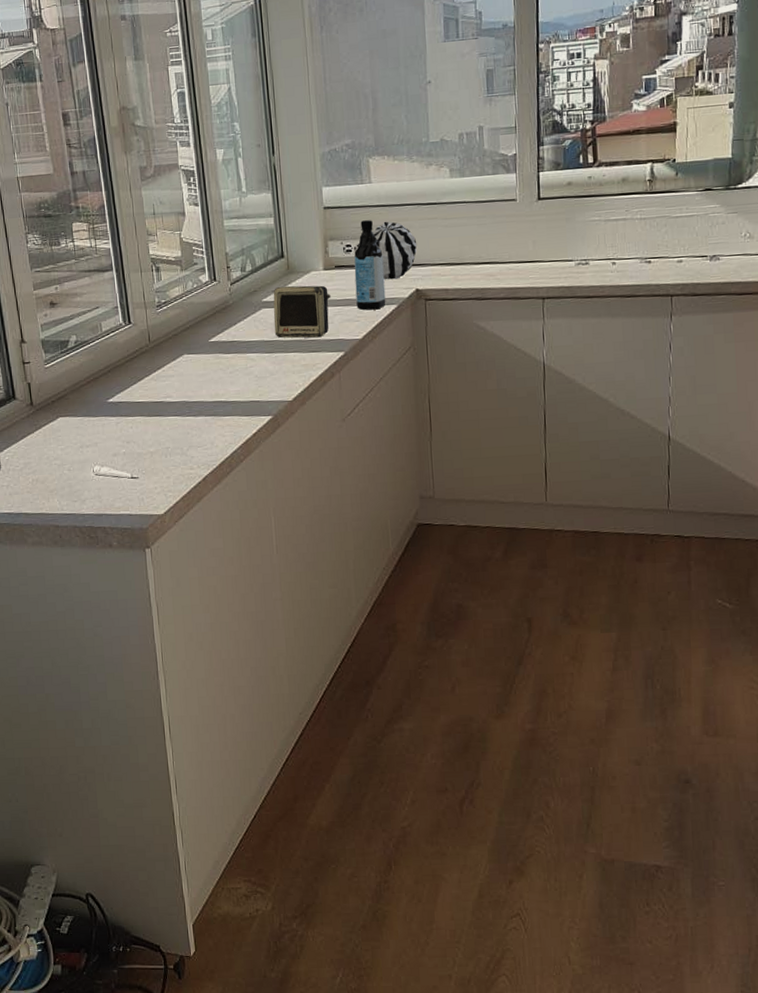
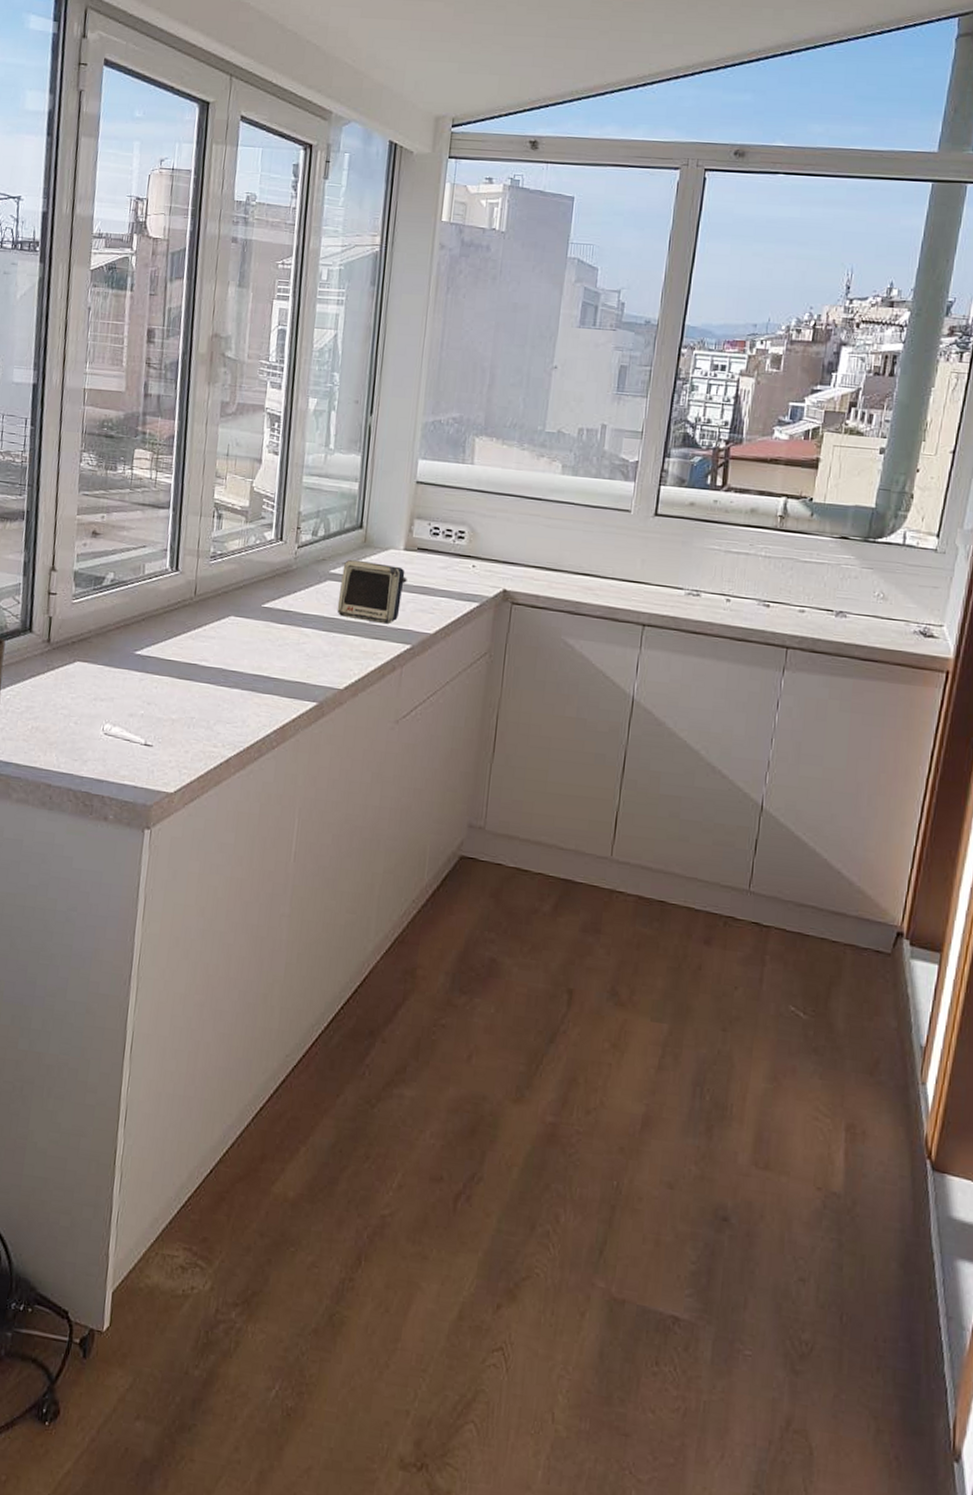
water bottle: present [354,220,386,311] -> none [434,503,473,605]
decorative ball: present [372,221,417,280] -> none [465,508,513,575]

